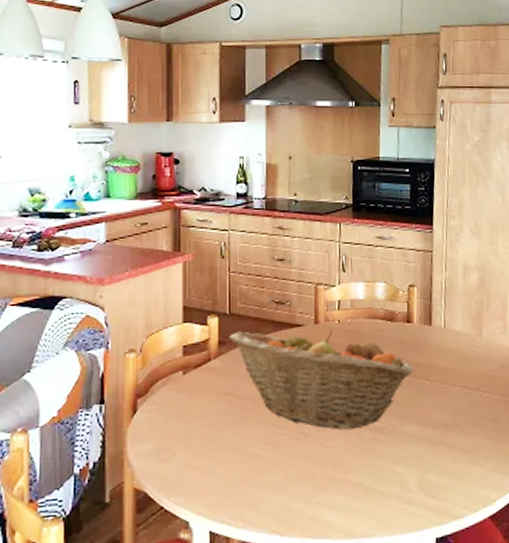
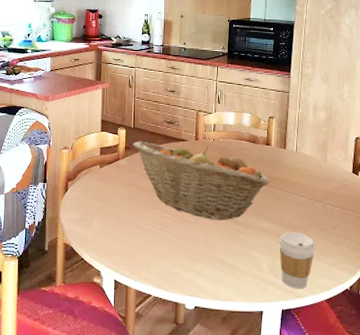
coffee cup: none [428,433,474,508] -> present [279,232,315,289]

